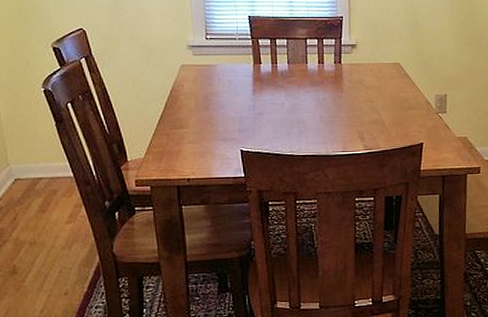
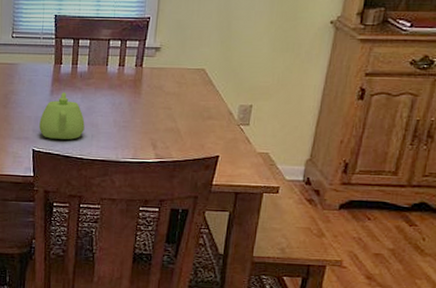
teapot: none [244,91,292,138] -> present [39,92,85,140]

